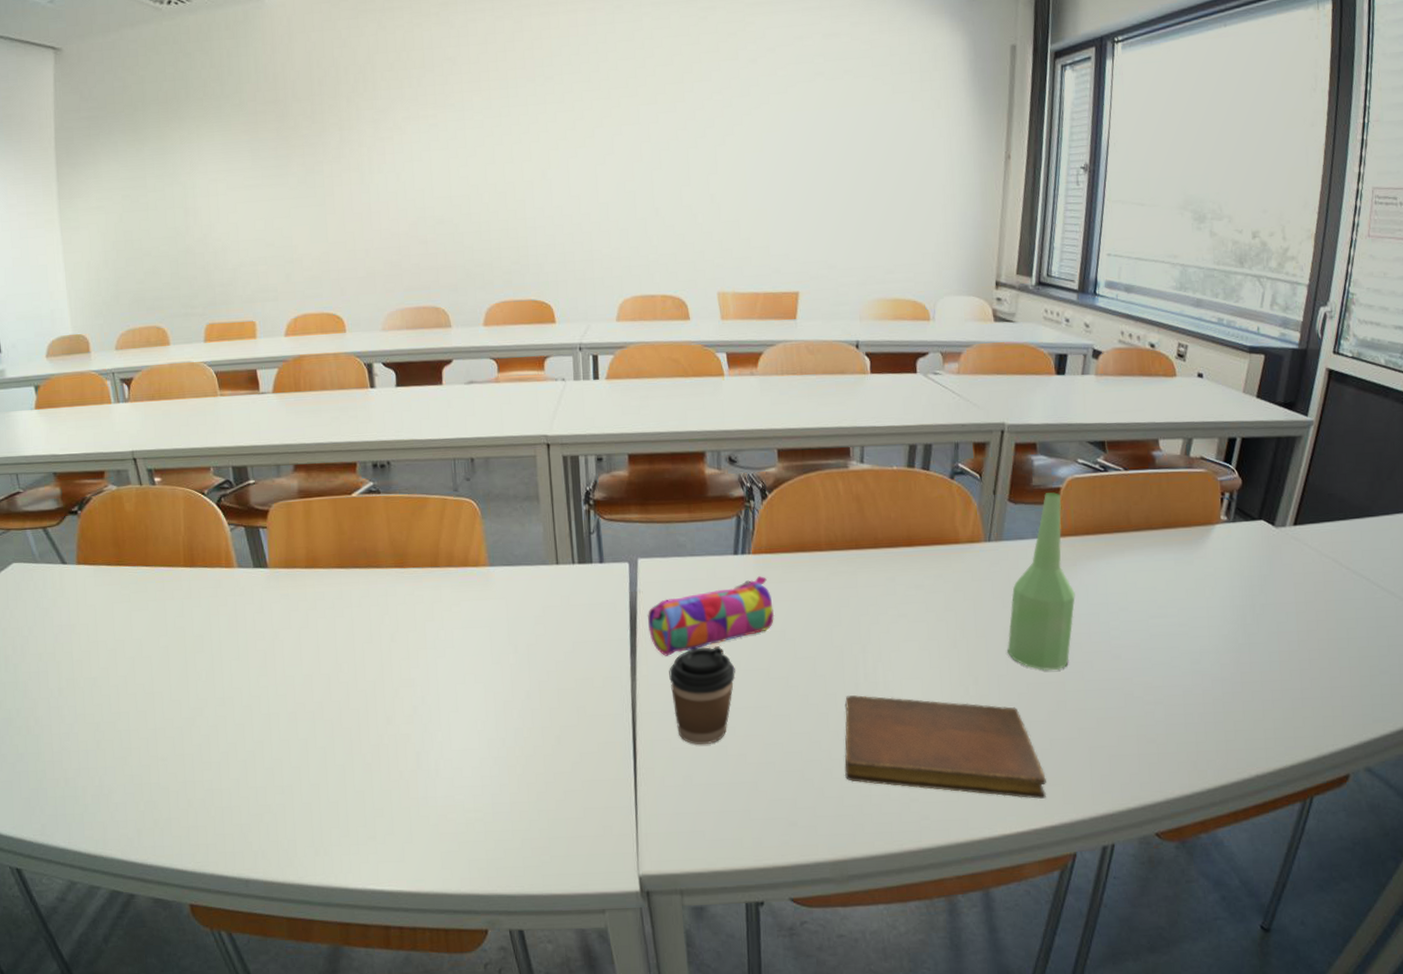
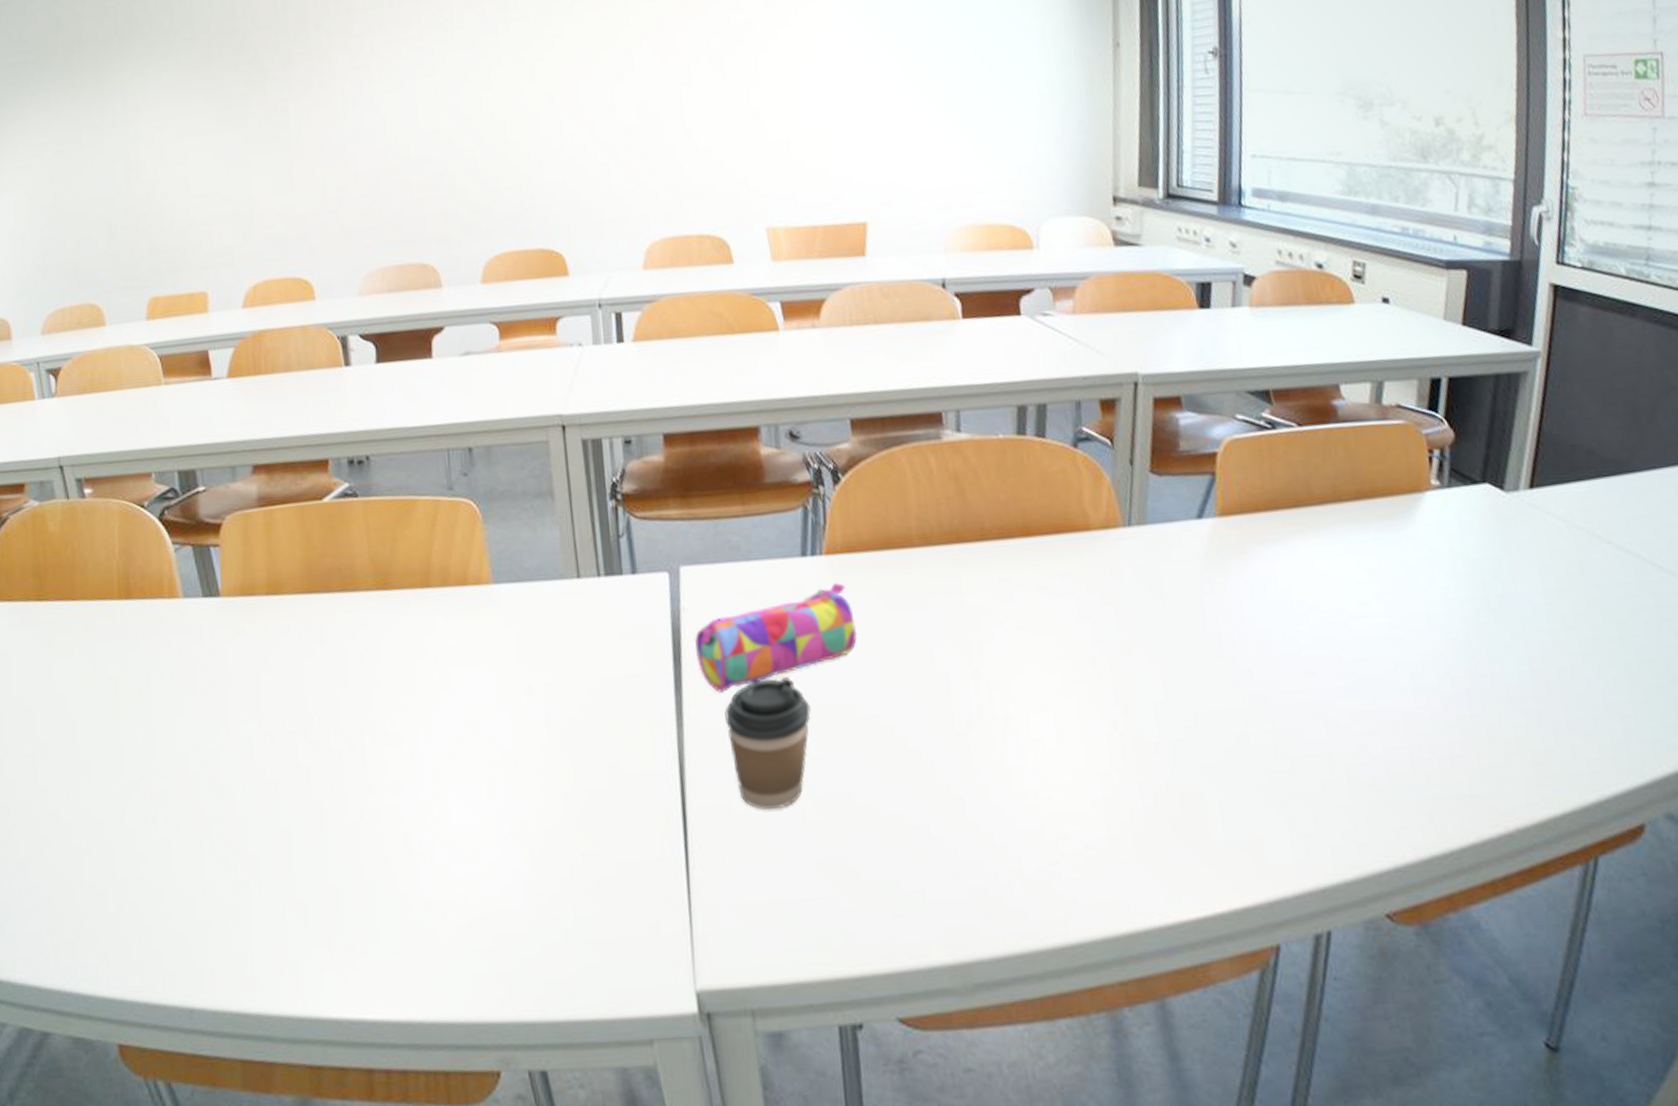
notebook: present [844,695,1046,799] -> none [955,736,1232,871]
bottle: present [1007,492,1075,671] -> none [1163,458,1249,695]

